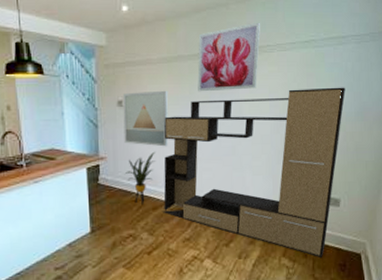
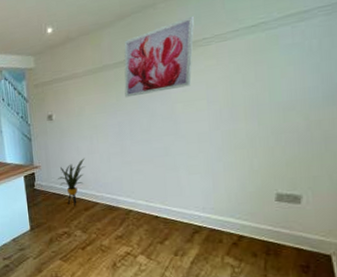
wall art: present [122,90,169,147] -> none [52,100,97,153]
media console: present [161,87,346,258] -> none [92,69,309,259]

